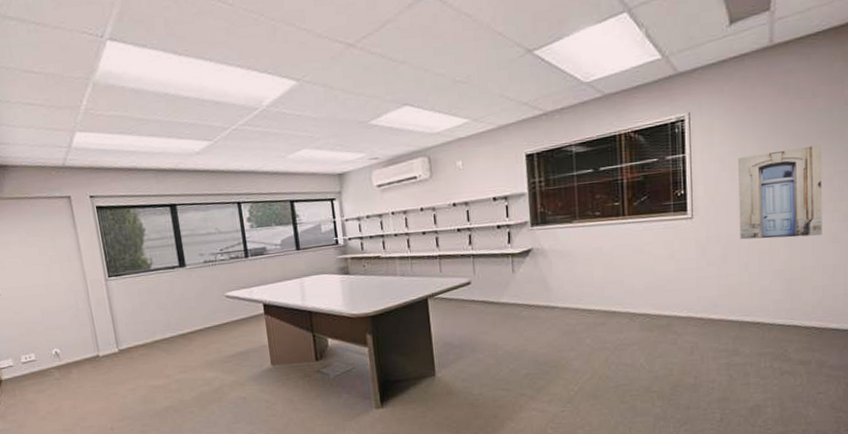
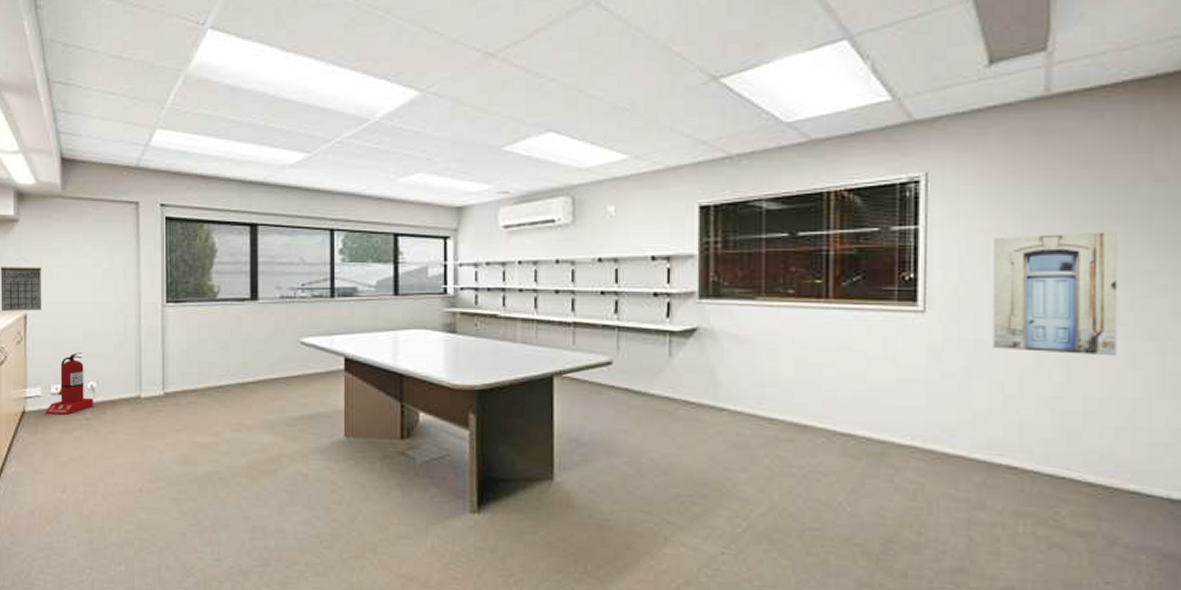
fire extinguisher: none [20,326,60,380] -> present [45,352,93,415]

